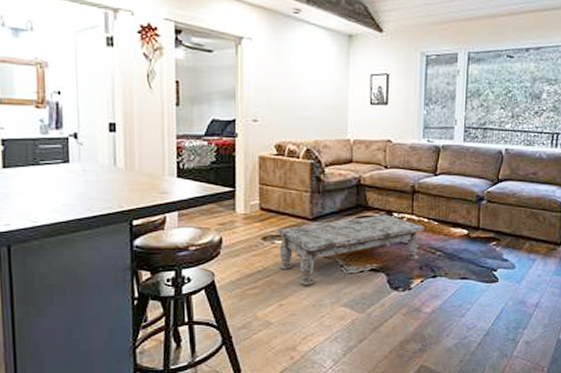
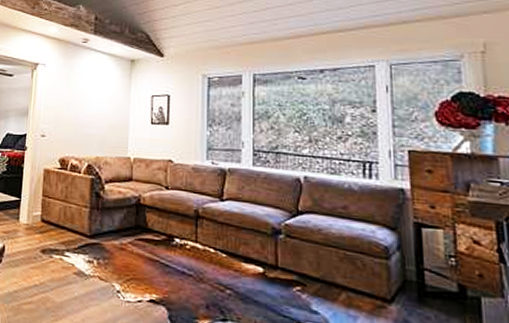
coffee table: present [278,214,425,285] -> none [55,238,211,309]

